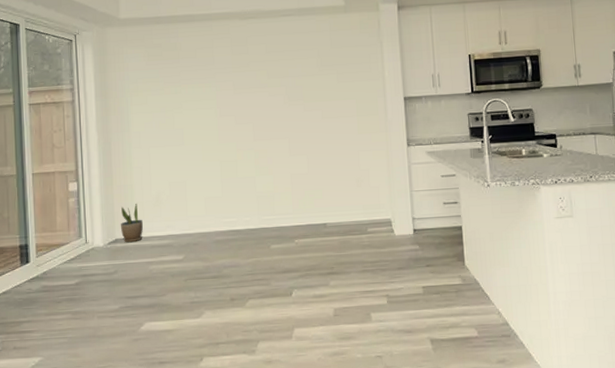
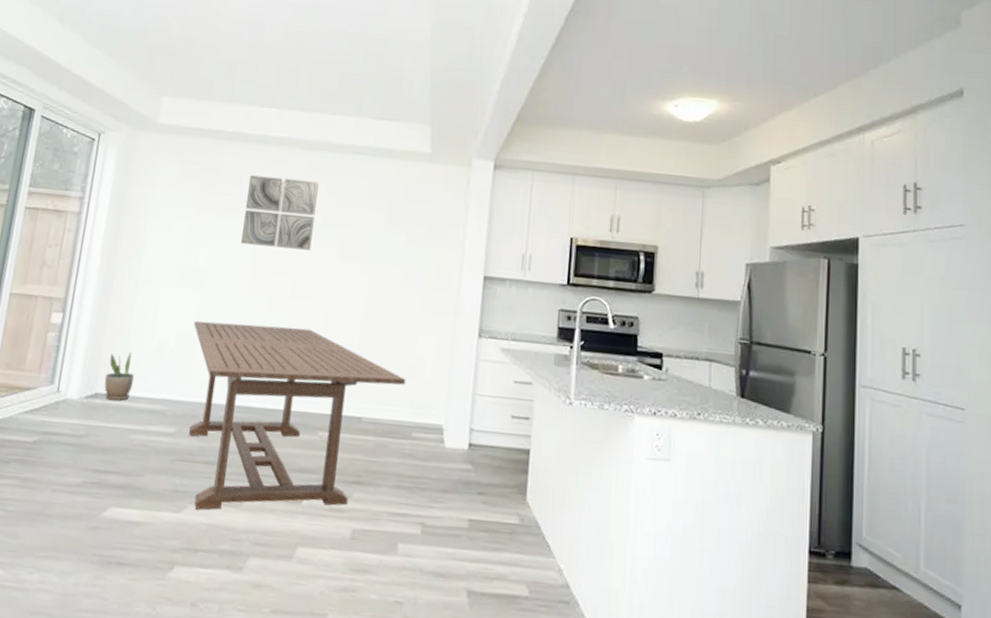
dining table: none [181,162,356,314] -> present [188,321,406,510]
wall art: none [203,44,262,104] -> present [241,175,319,250]

